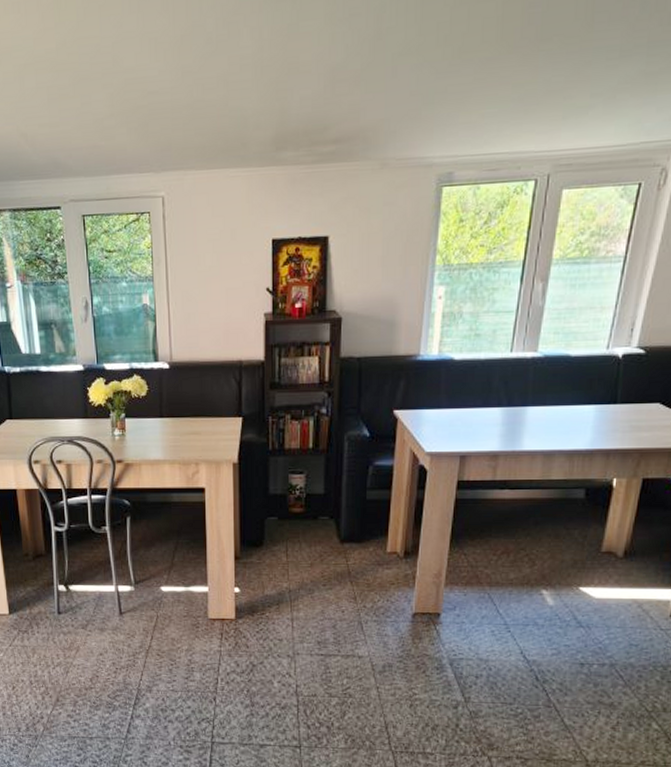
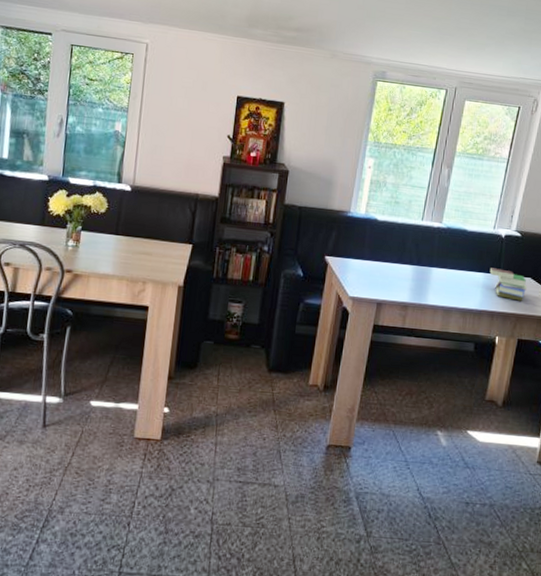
book: none [602,397,655,433] -> present [489,268,528,301]

